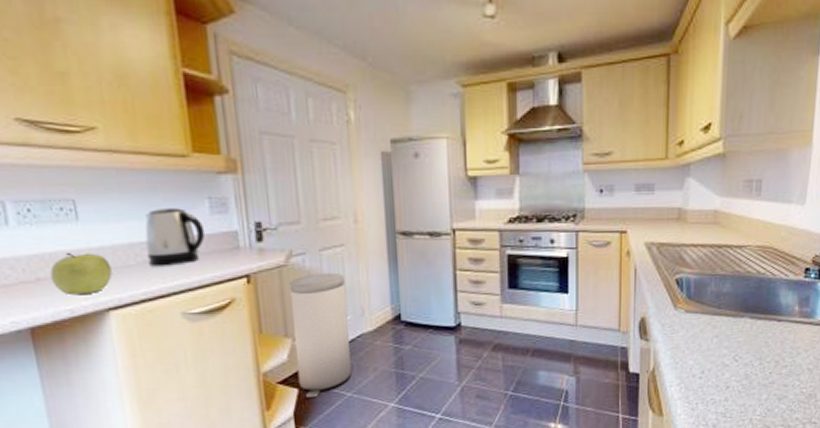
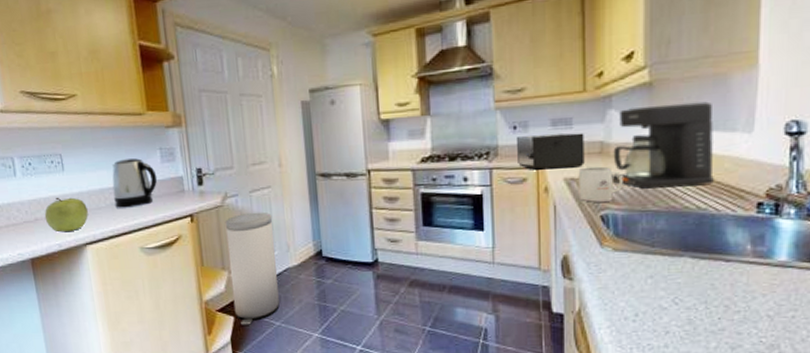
toaster: none [603,198,665,234] -> present [517,132,585,170]
mug: none [657,231,697,267] -> present [578,166,623,203]
coffee maker: none [686,174,774,254] -> present [611,101,714,189]

